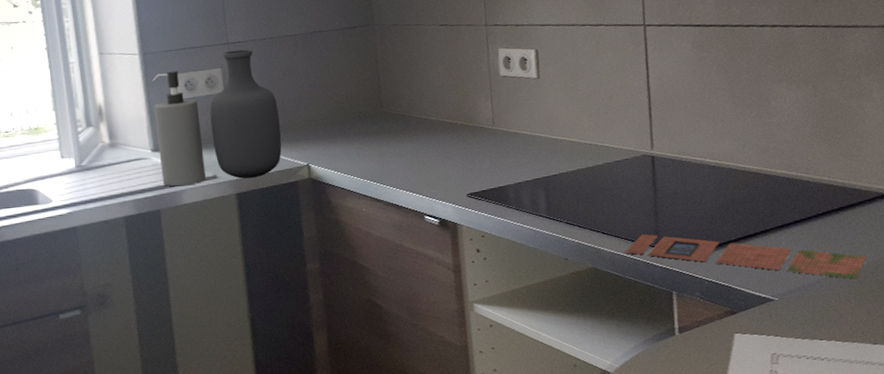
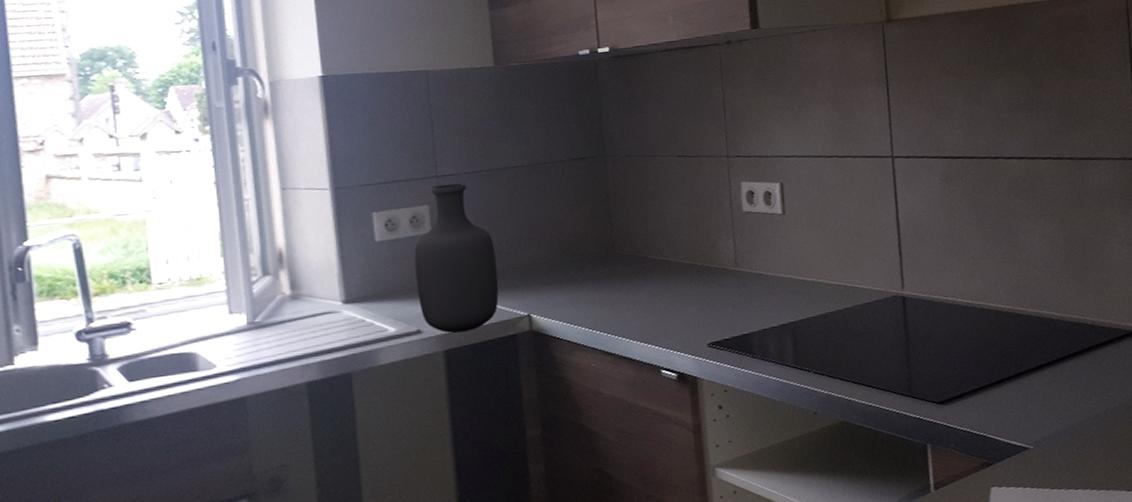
soap dispenser: present [152,71,206,187] -> none [346,208,408,345]
papers: present [625,233,867,279] -> none [877,381,1118,423]

